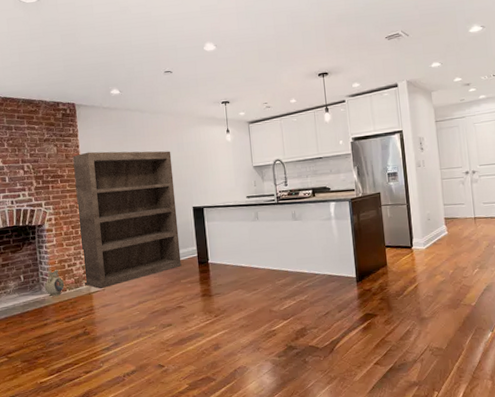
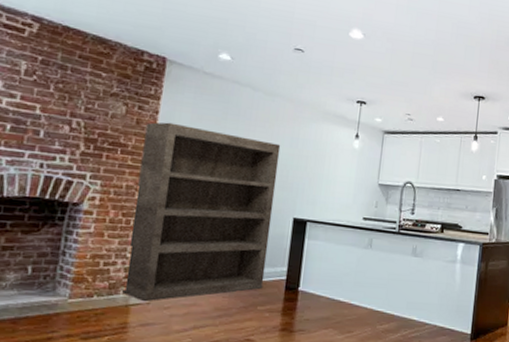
vase: present [44,270,64,296] -> none [60,266,92,302]

